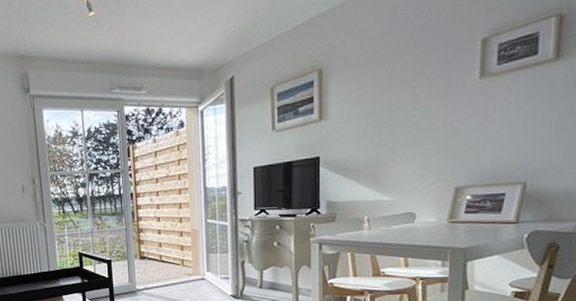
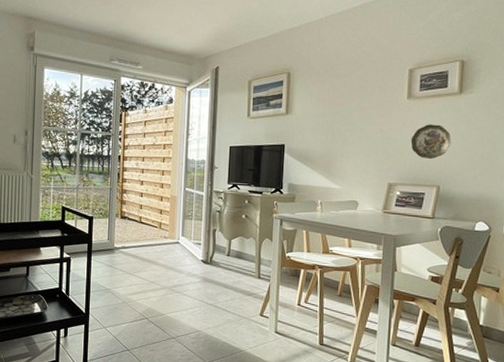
decorative plate: none [485,104,543,151] -> present [410,124,451,160]

